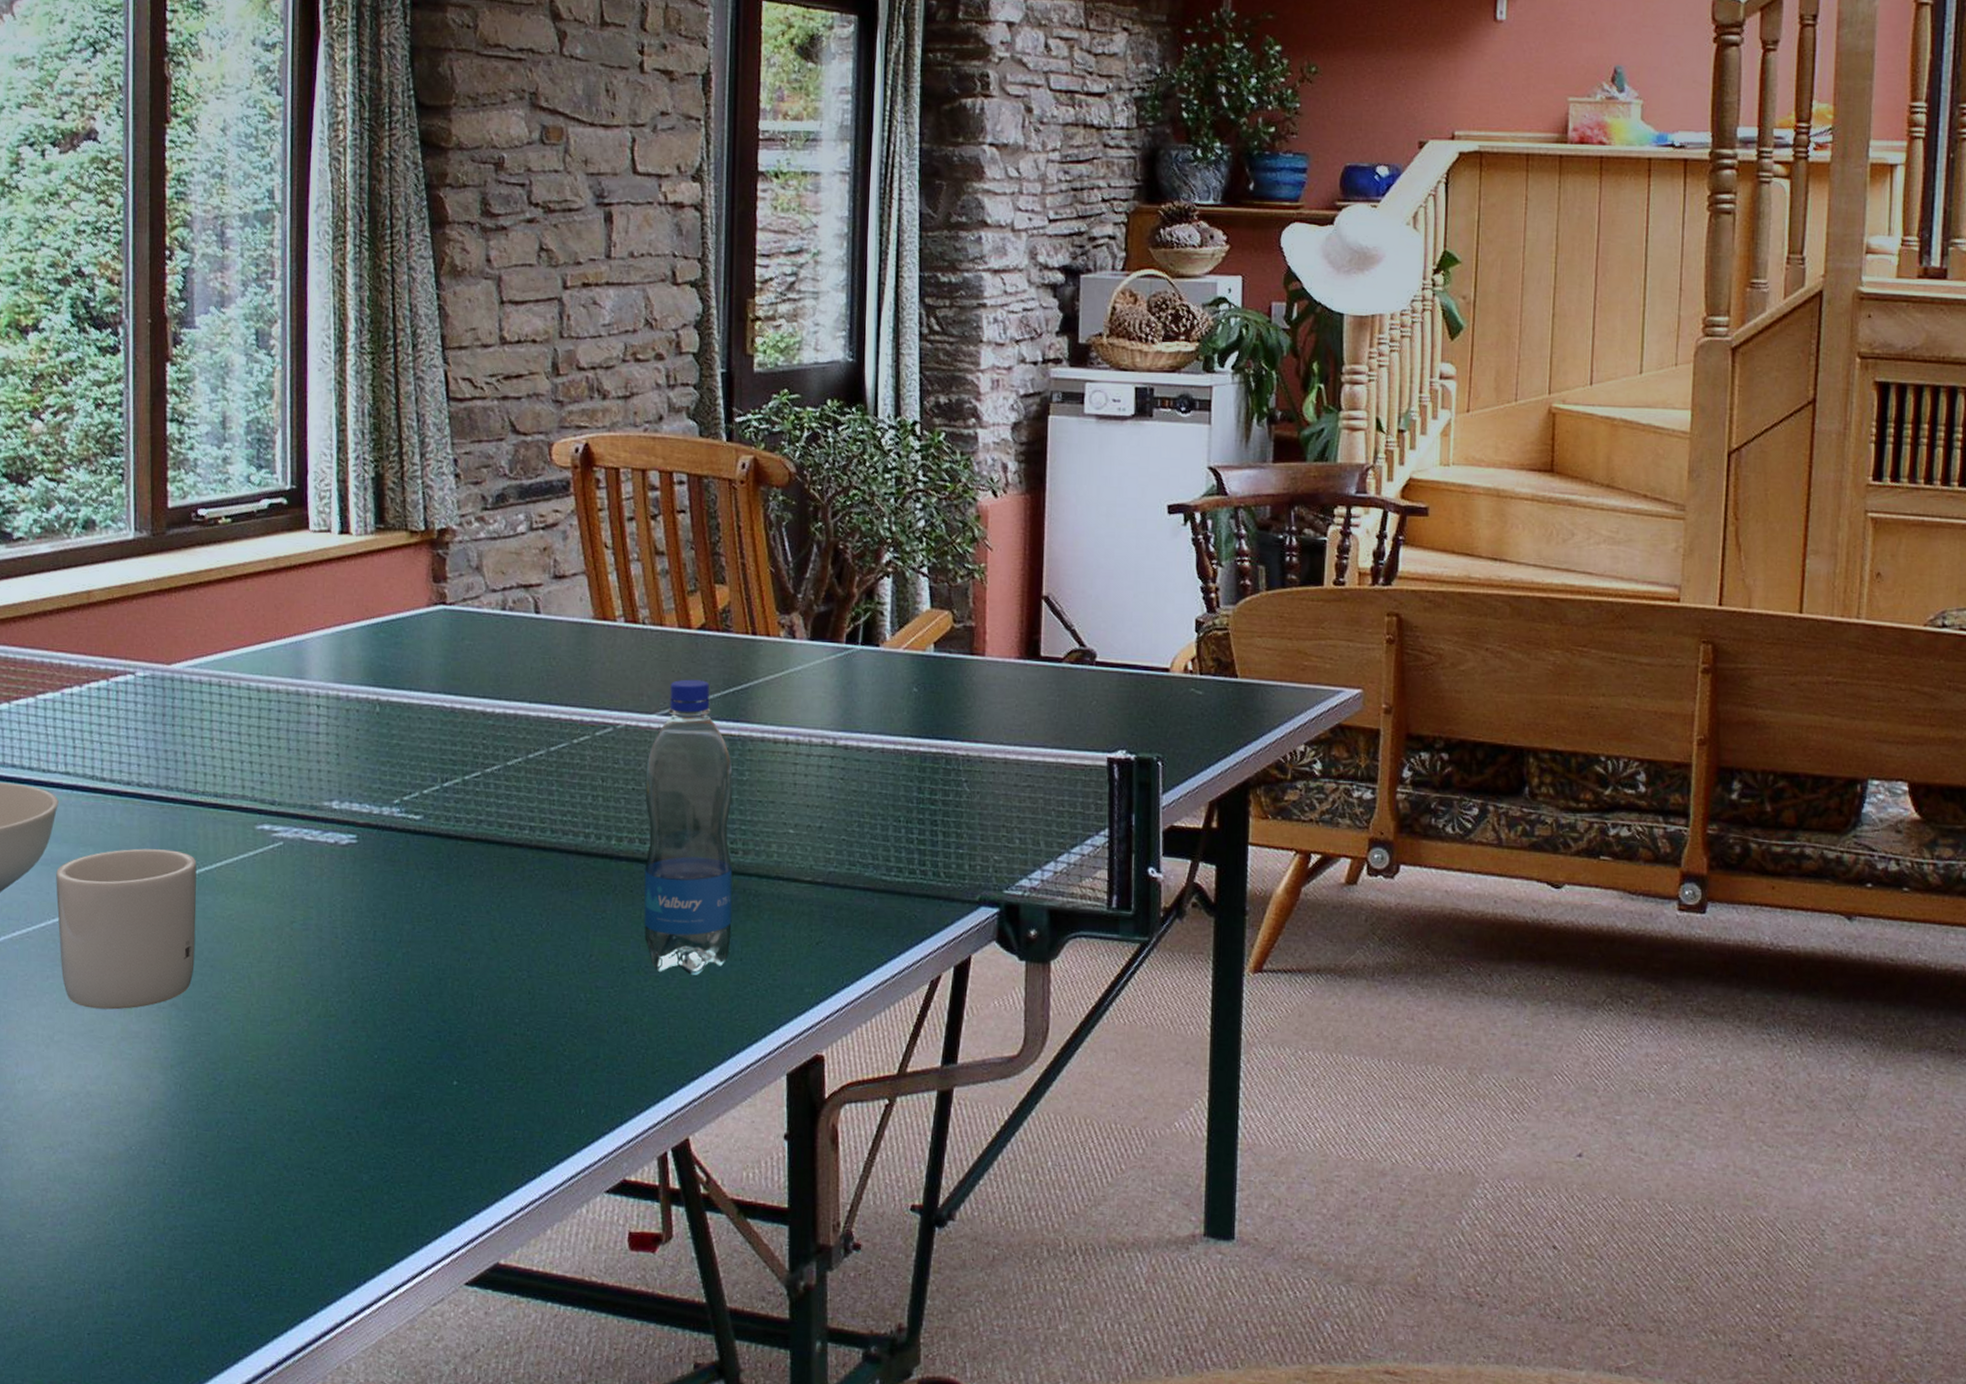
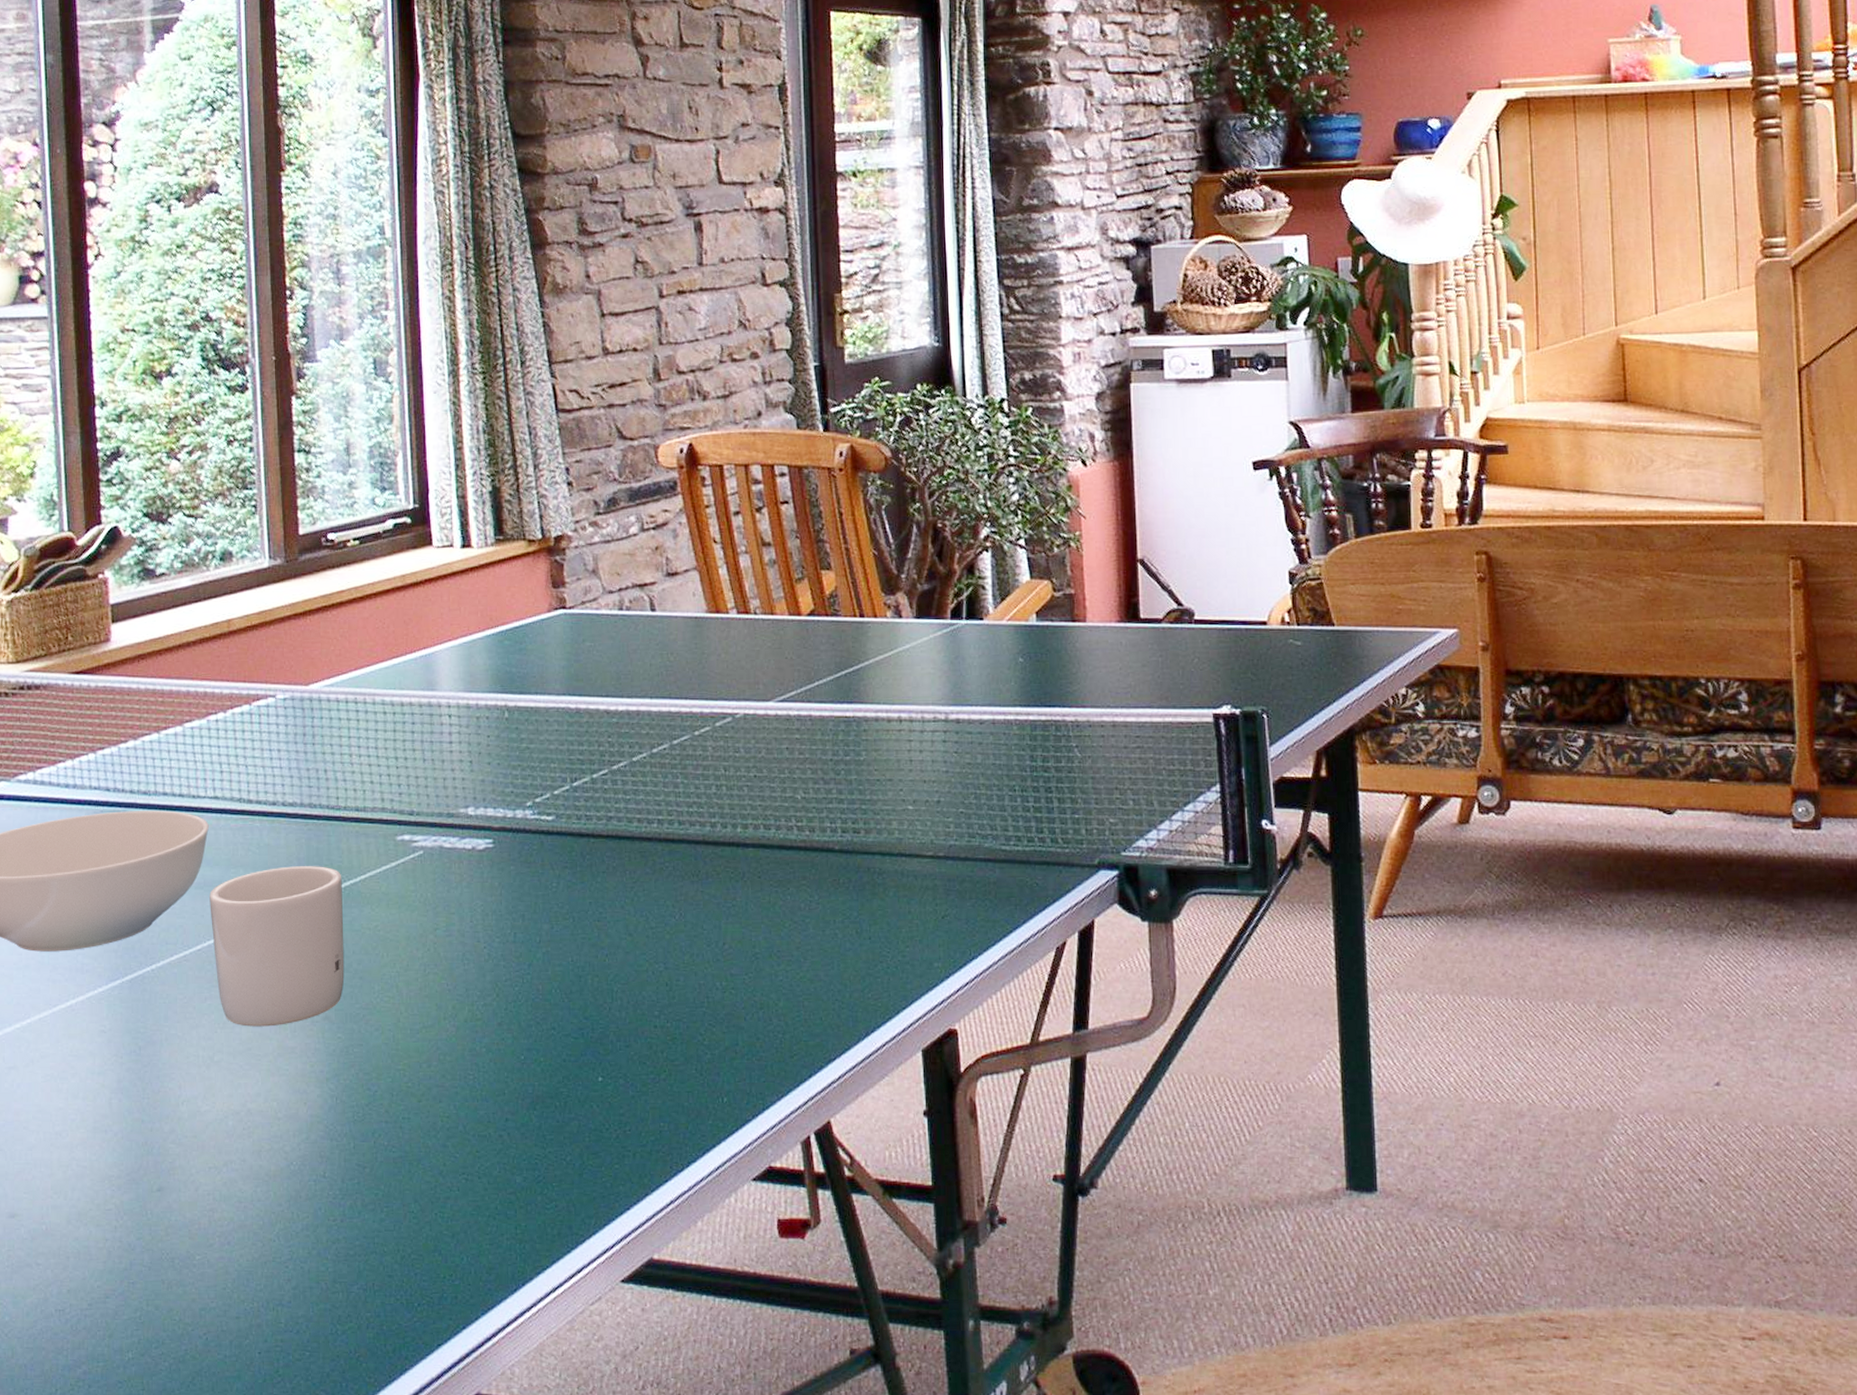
bottle: present [644,679,733,975] -> none [766,665,859,957]

